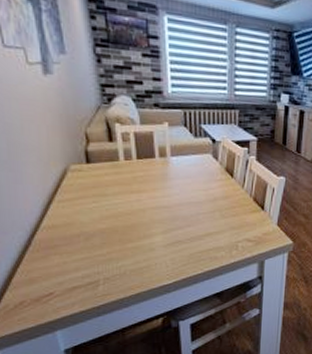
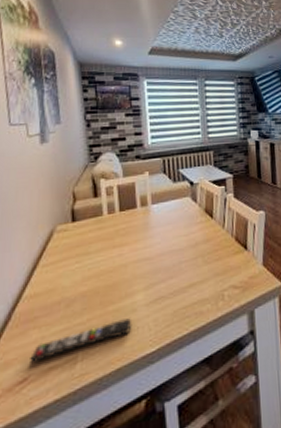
remote control: none [54,255,151,281] -> present [30,318,132,363]

